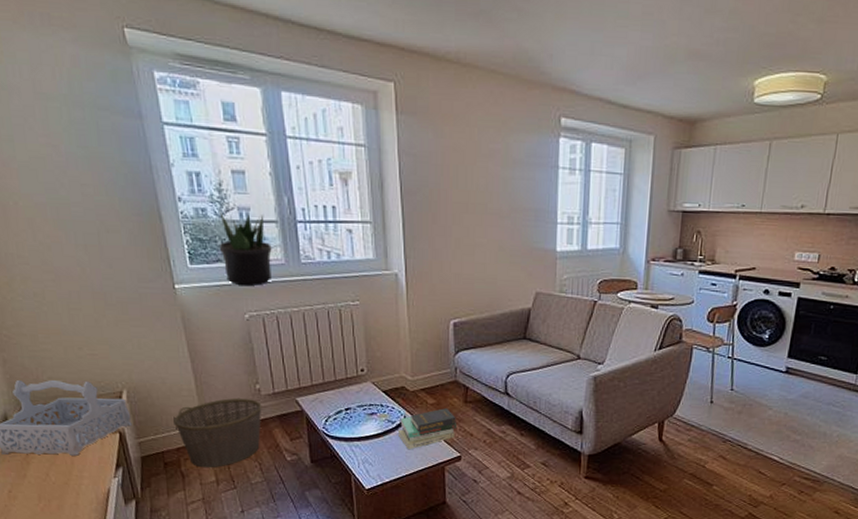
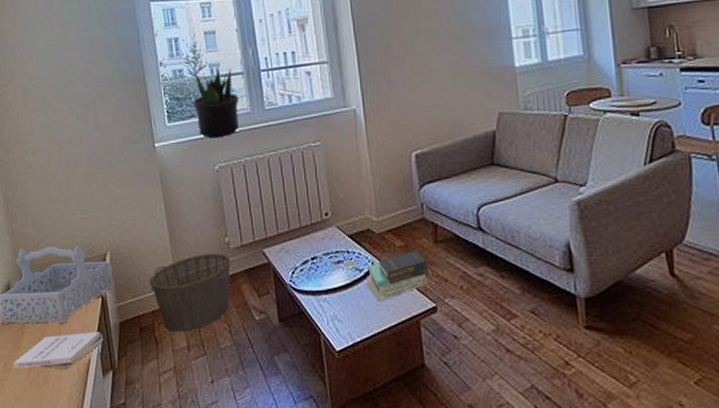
books: none [19,464,124,498] -> present [13,331,104,370]

